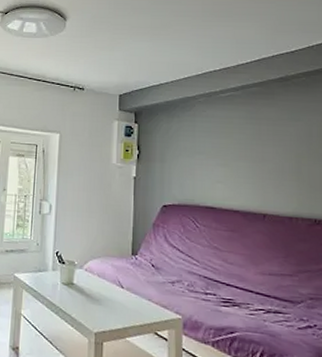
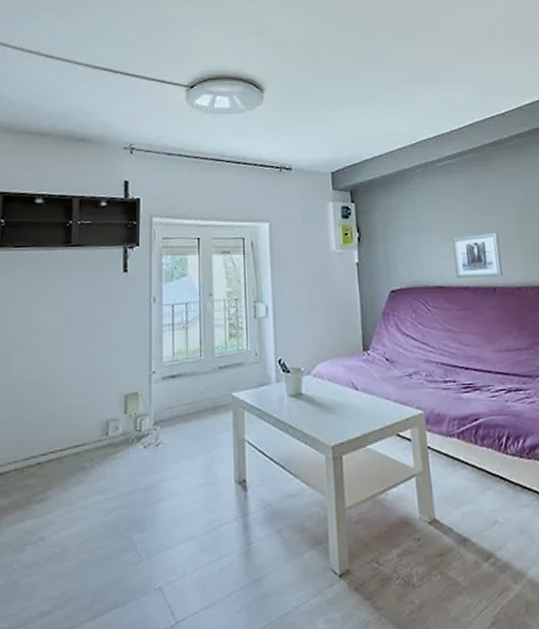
wall art: none [228,163,275,205] -> present [453,232,503,279]

